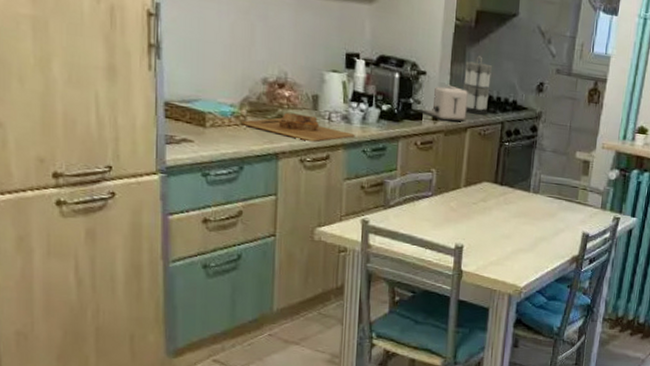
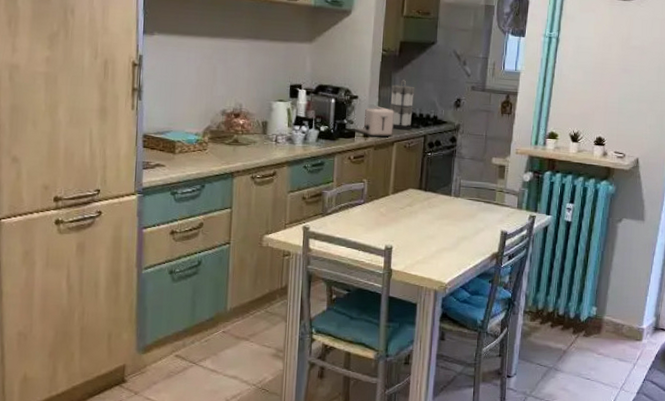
cutting board: present [240,112,355,143] -> none [203,138,298,162]

